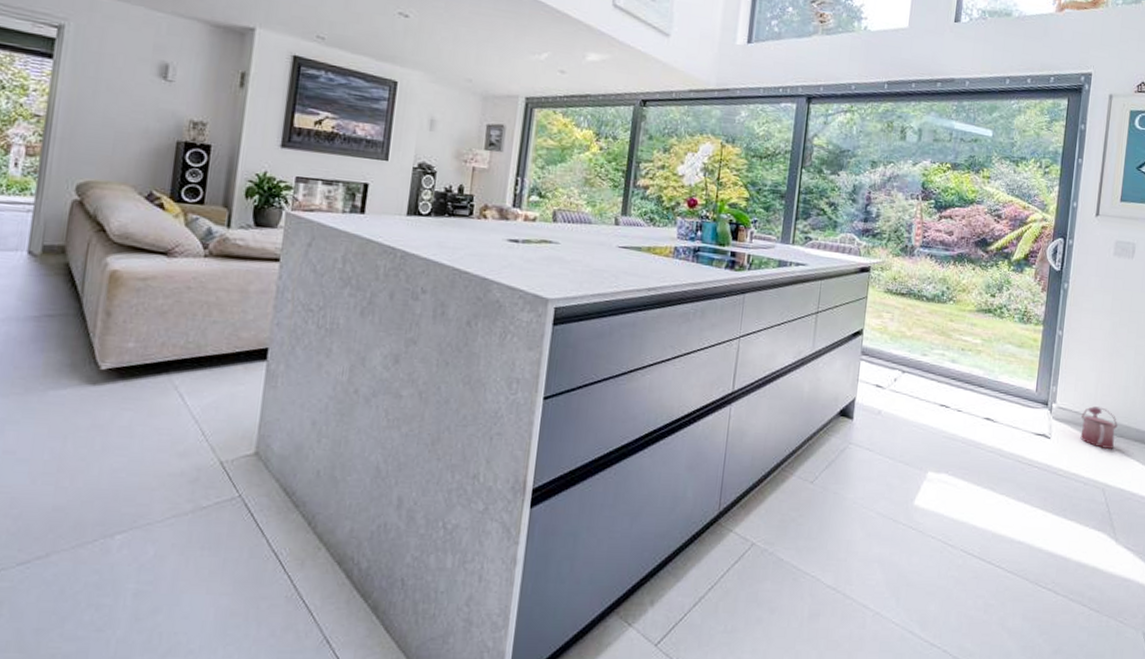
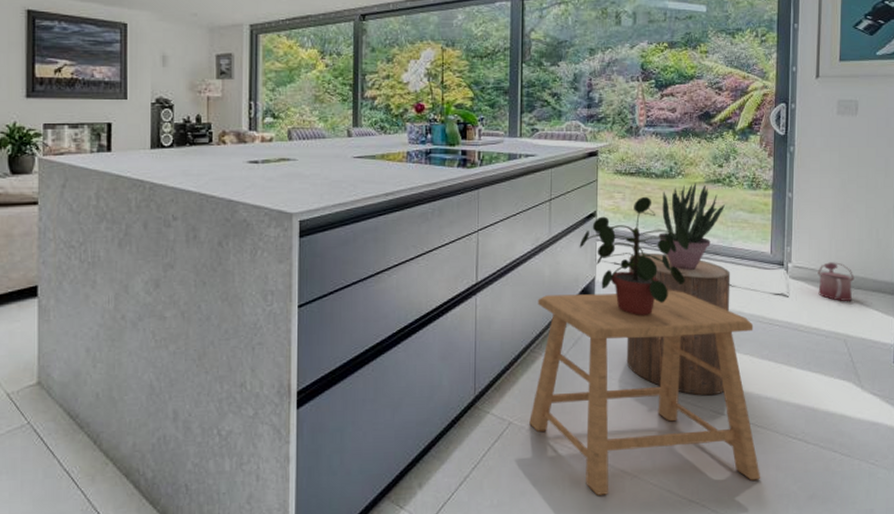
stool: none [773,412,1012,630] -> present [529,290,761,495]
potted plant: none [842,319,955,443] -> present [579,196,690,315]
stool: none [879,378,994,535] -> present [626,253,731,396]
potted plant: none [923,309,994,402] -> present [658,181,725,271]

